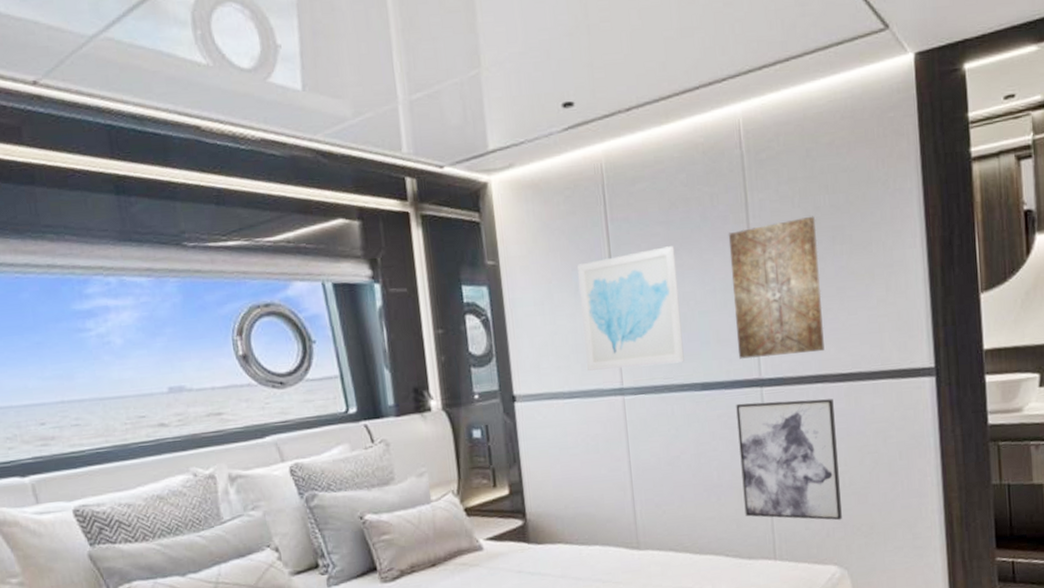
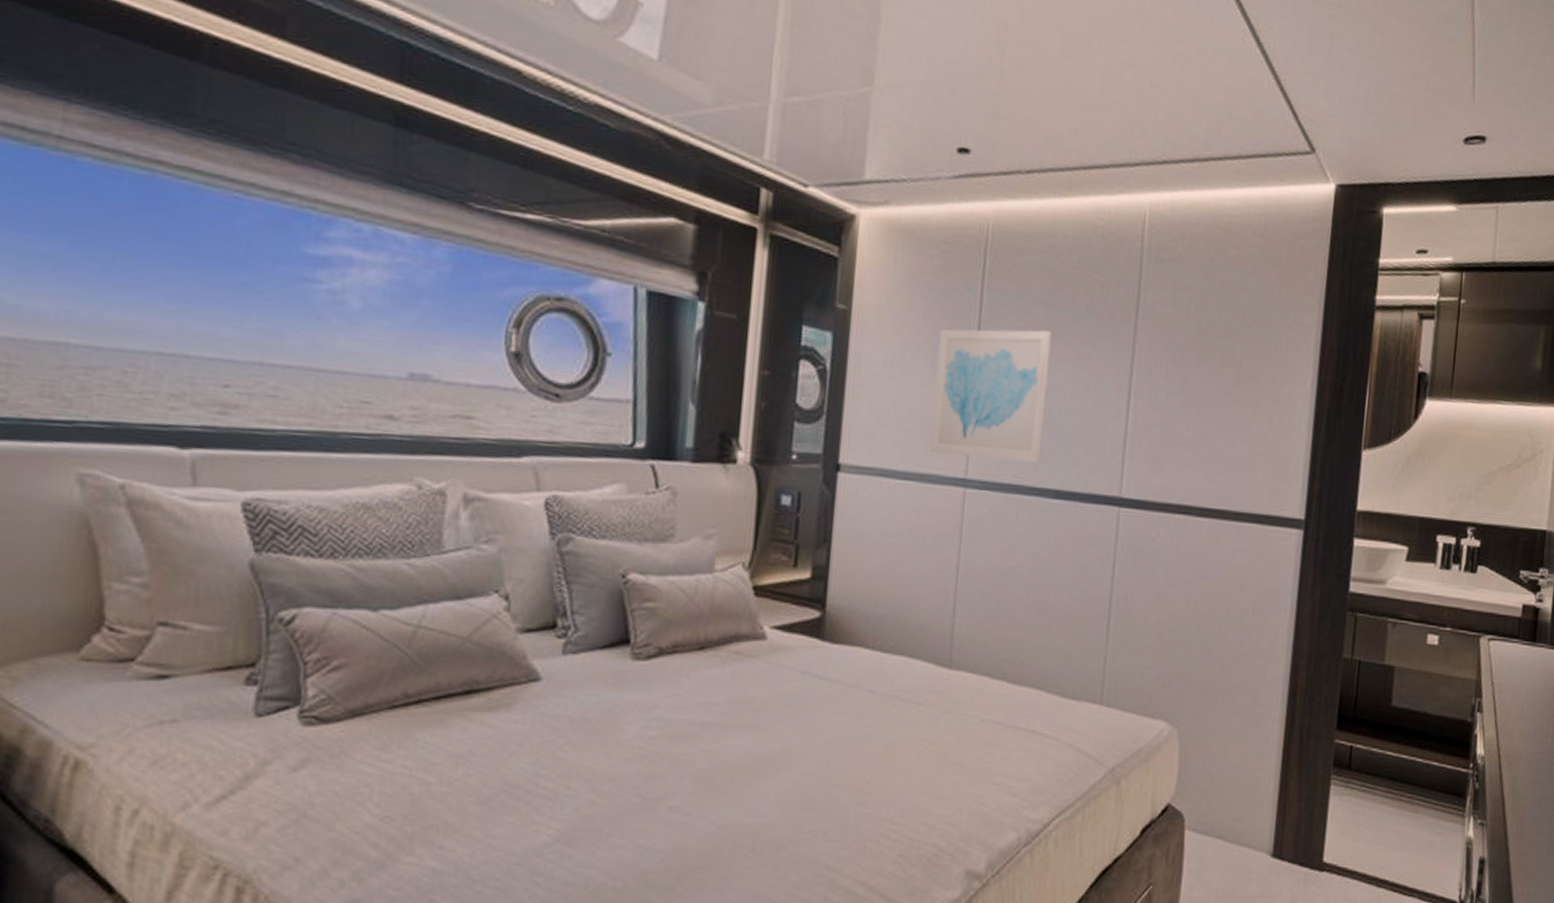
wall art: present [728,216,825,359] -> none [1101,329,1208,480]
wall art: present [736,398,842,521] -> none [1077,520,1194,671]

